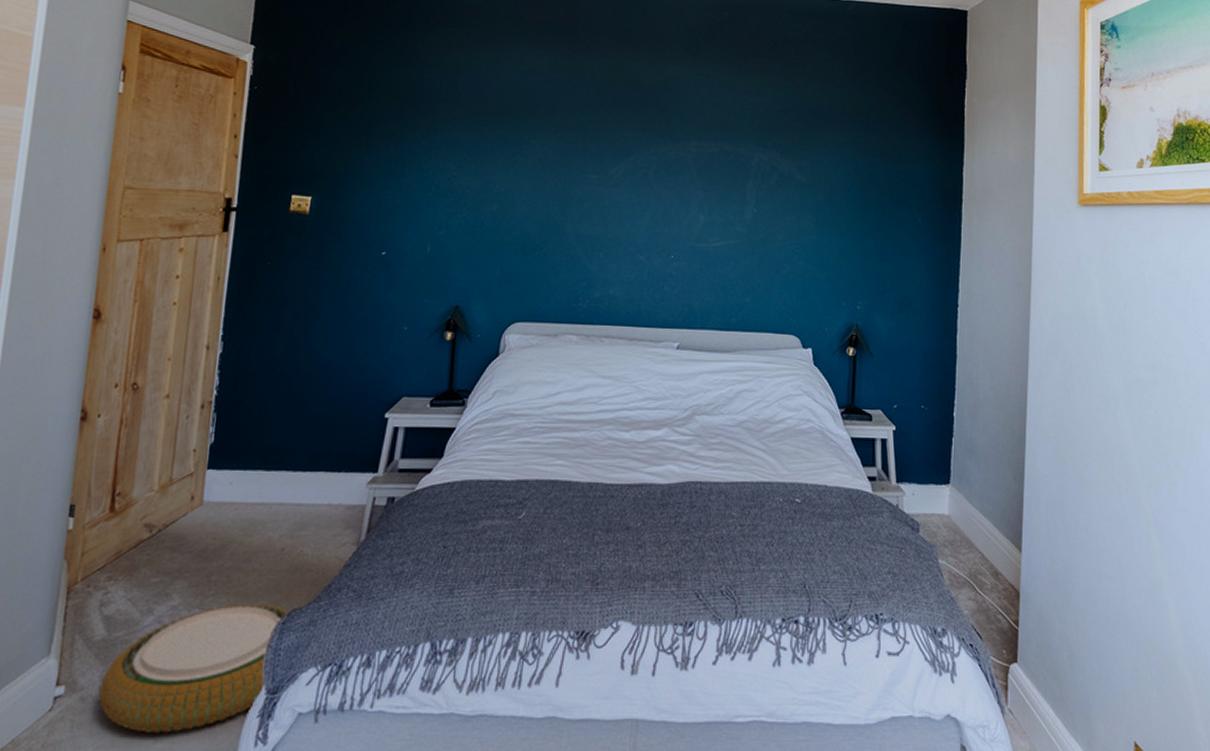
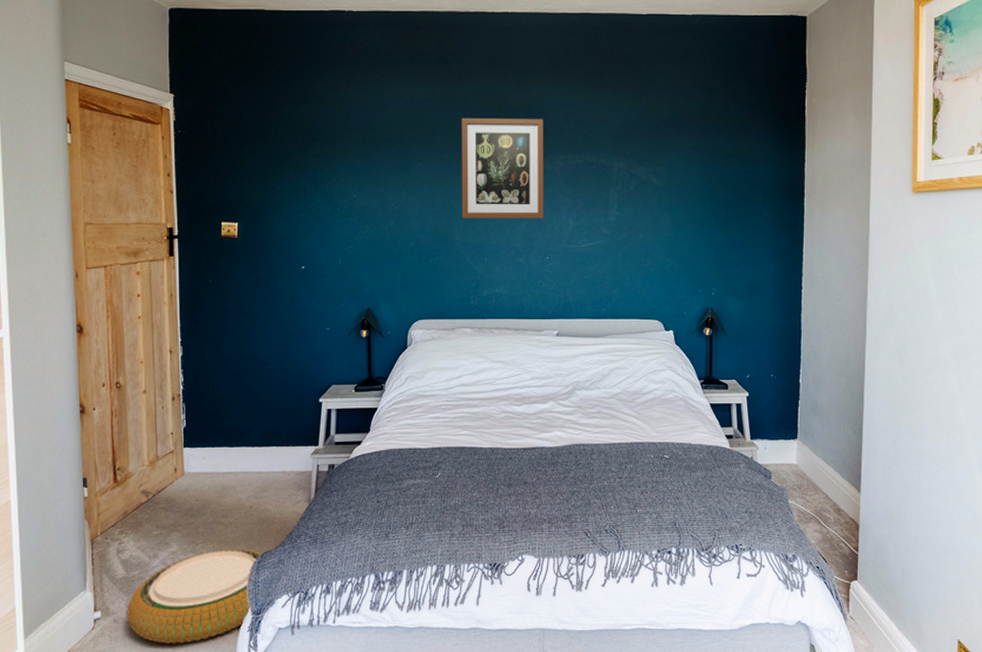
wall art: none [576,93,678,212] -> present [461,117,544,219]

